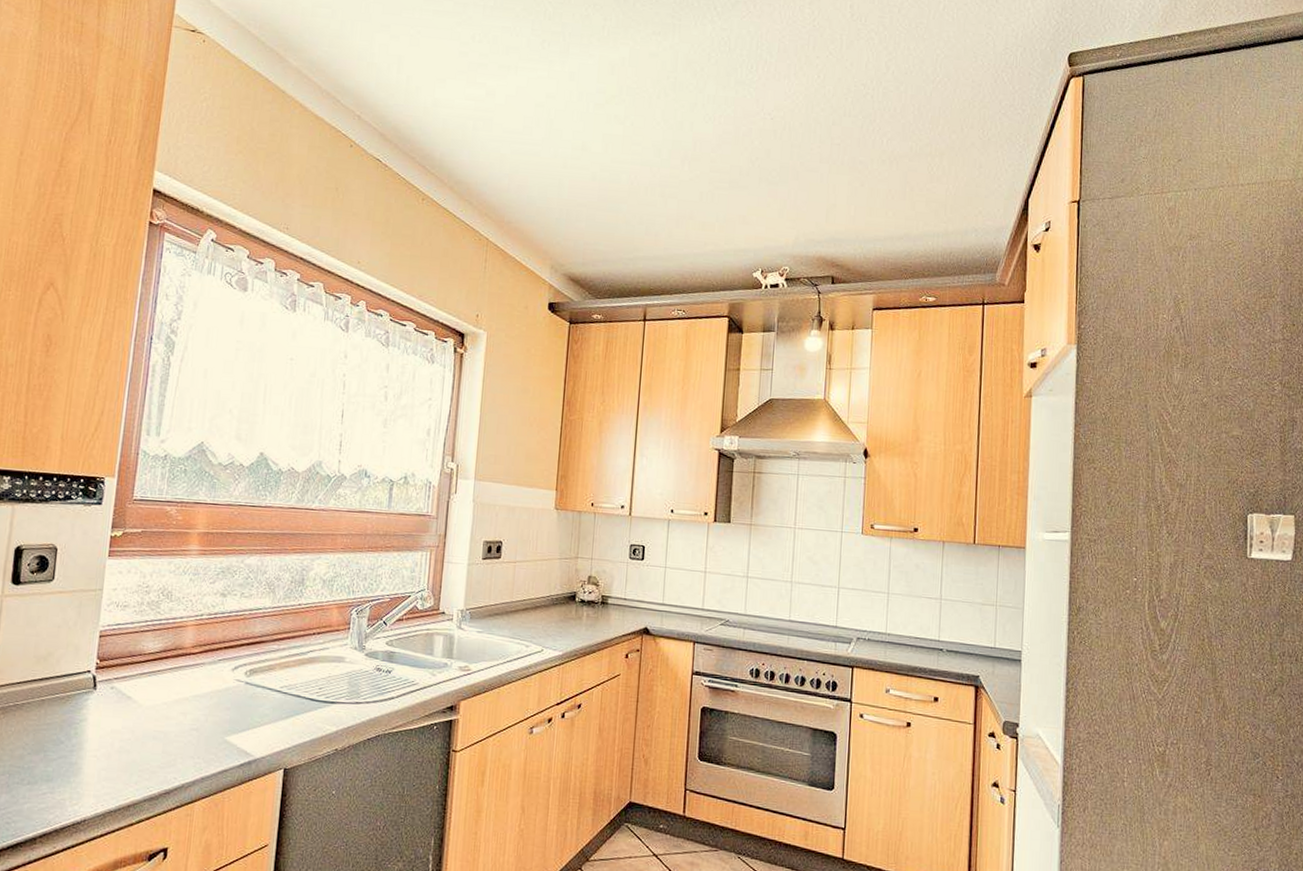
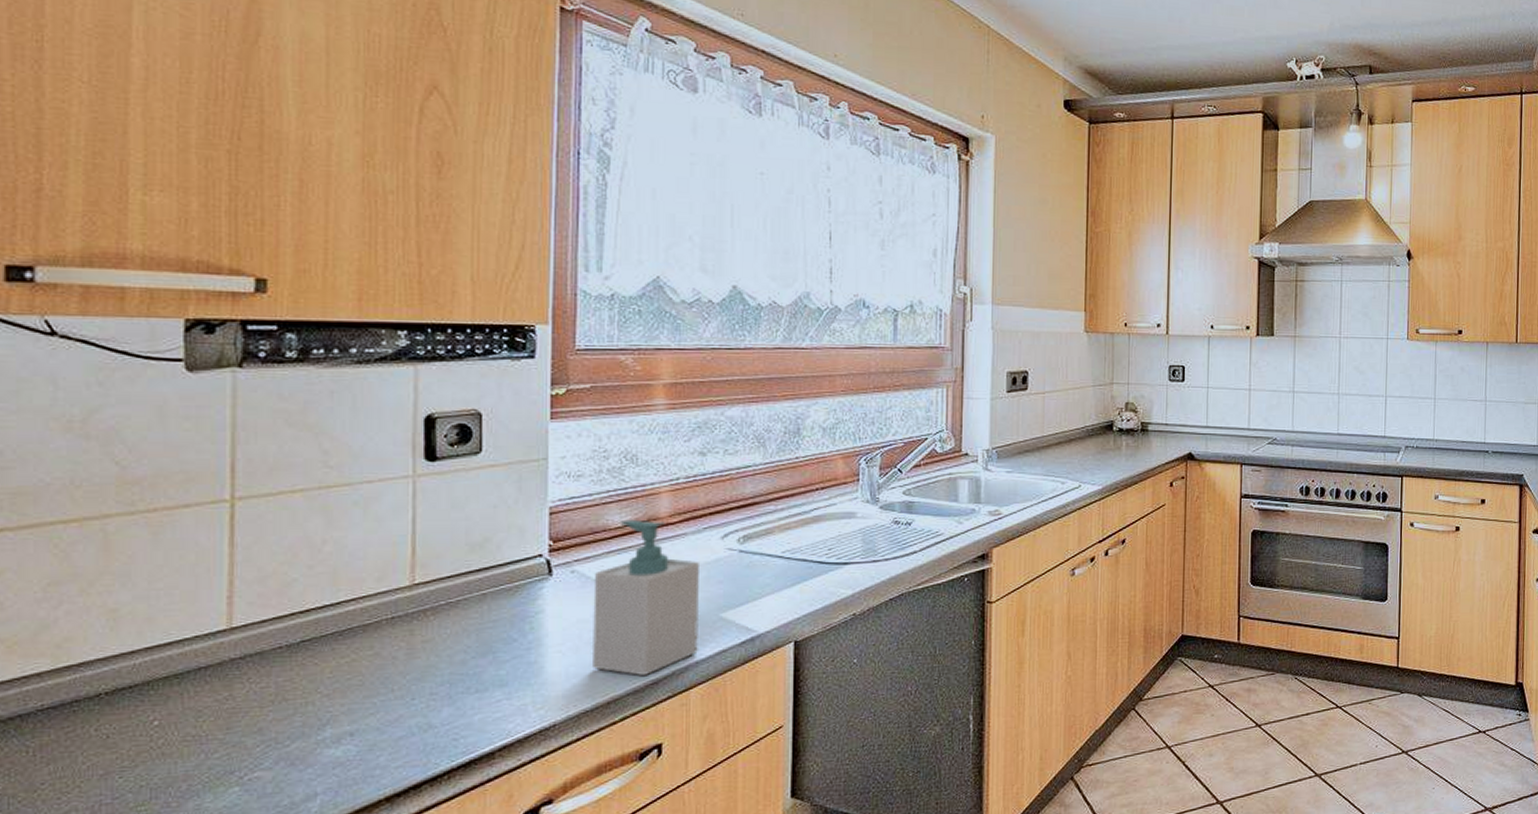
soap bottle: none [119,647,212,786] -> present [591,519,700,677]

